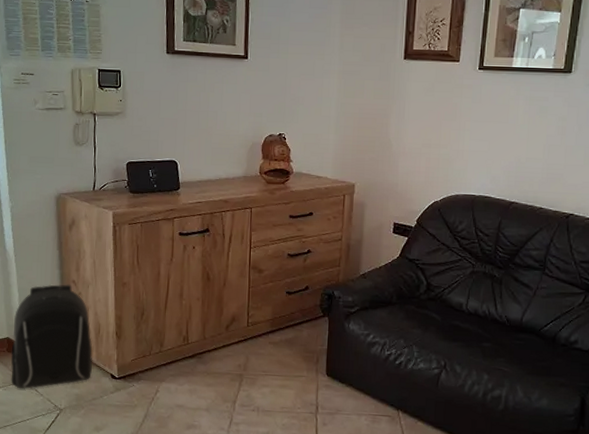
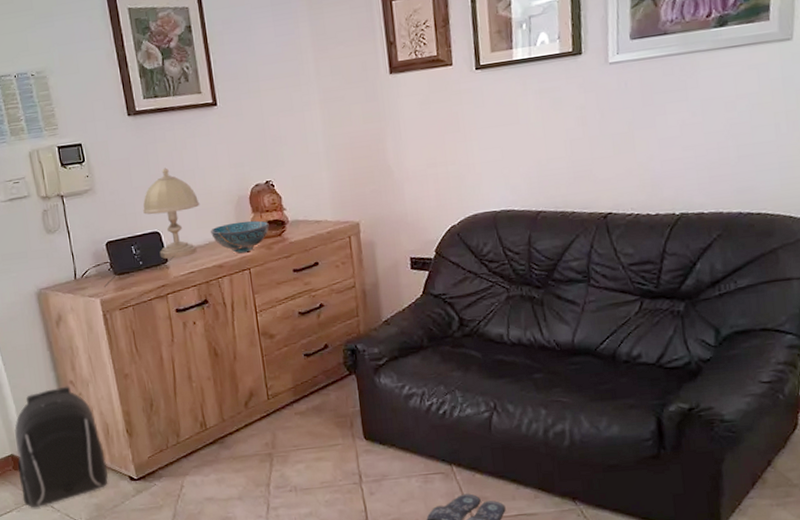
table lamp: none [118,105,217,202] -> present [103,168,200,287]
decorative bowl: none [222,164,276,193] -> present [210,220,270,254]

